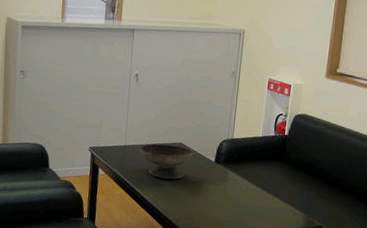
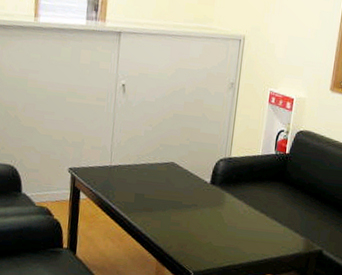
decorative bowl: present [139,144,193,180] -> none [126,163,187,204]

